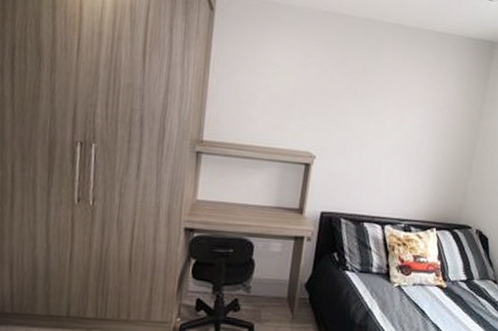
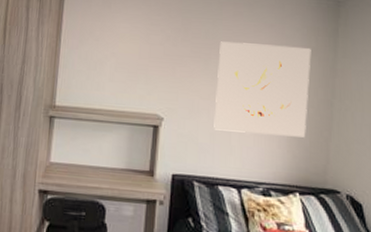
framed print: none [364,78,463,177] -> present [214,41,311,138]

